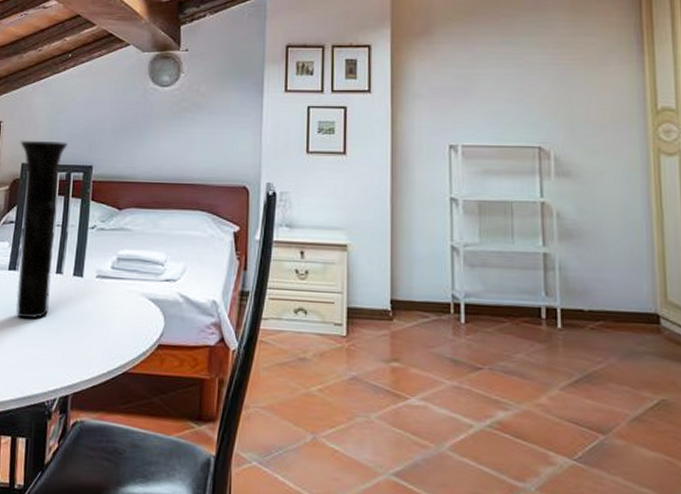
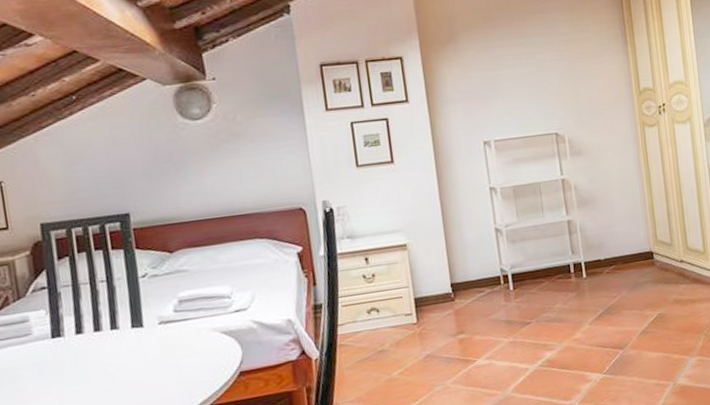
vase: present [16,140,68,319] -> none [32,193,112,383]

